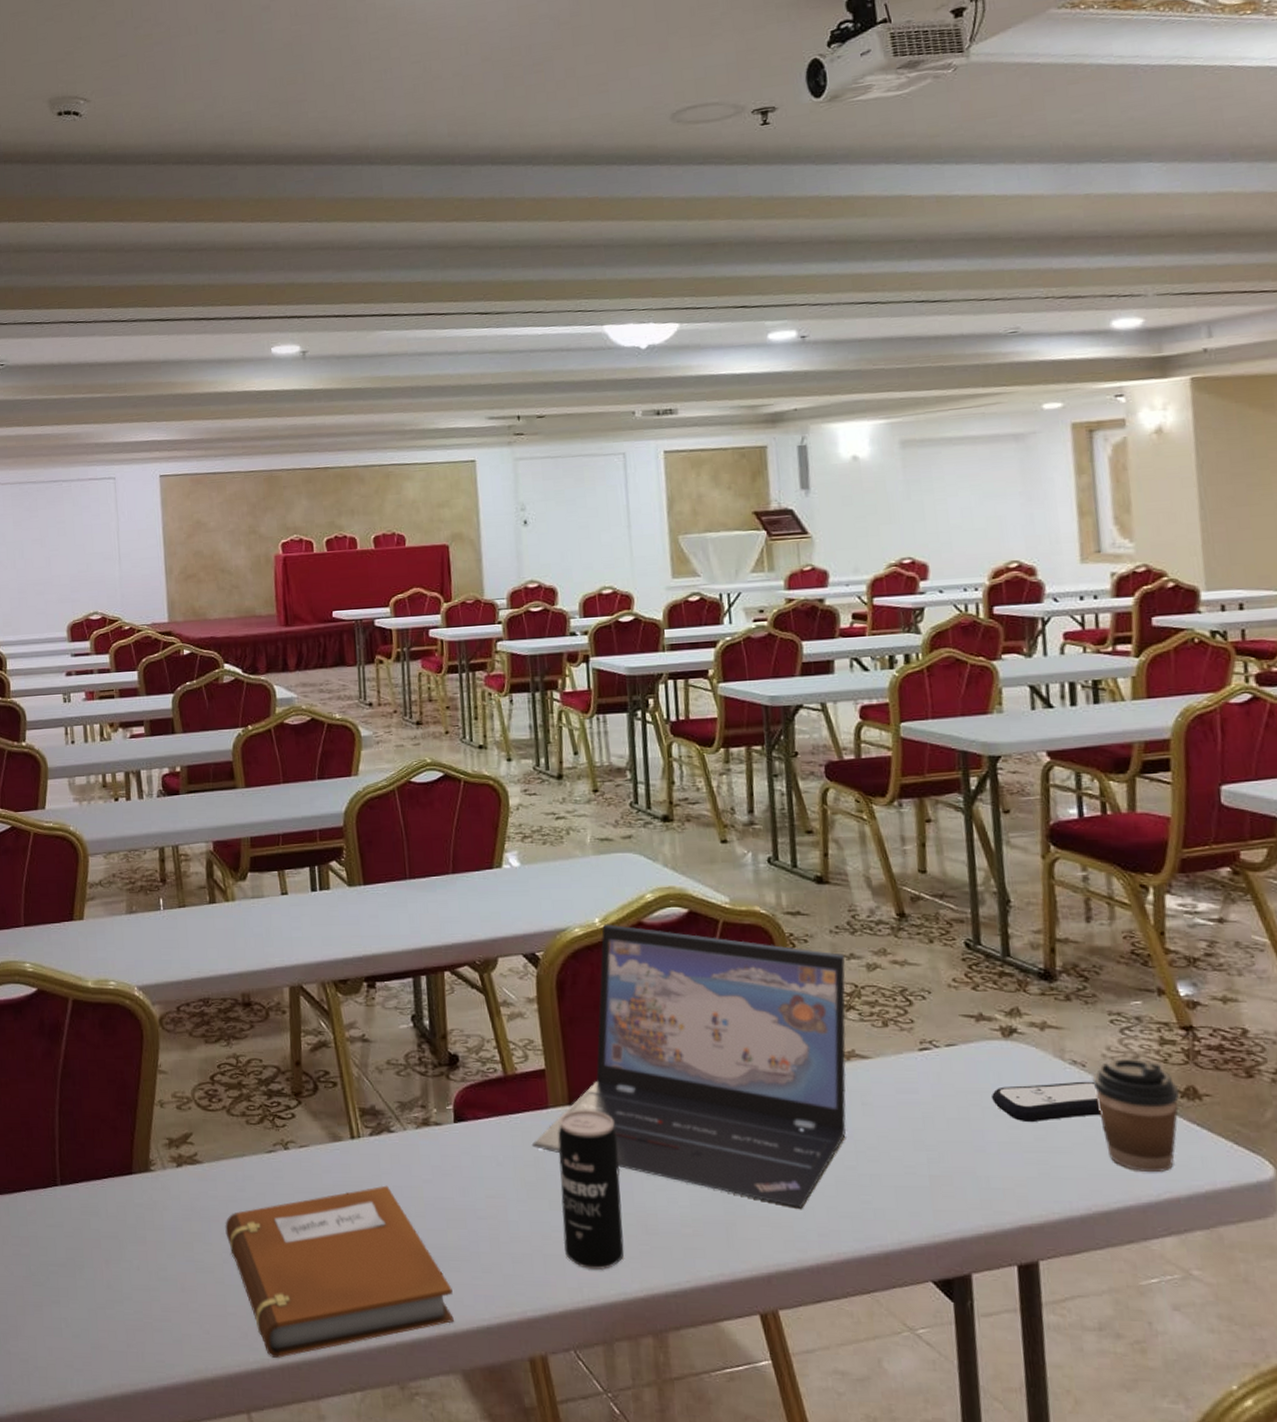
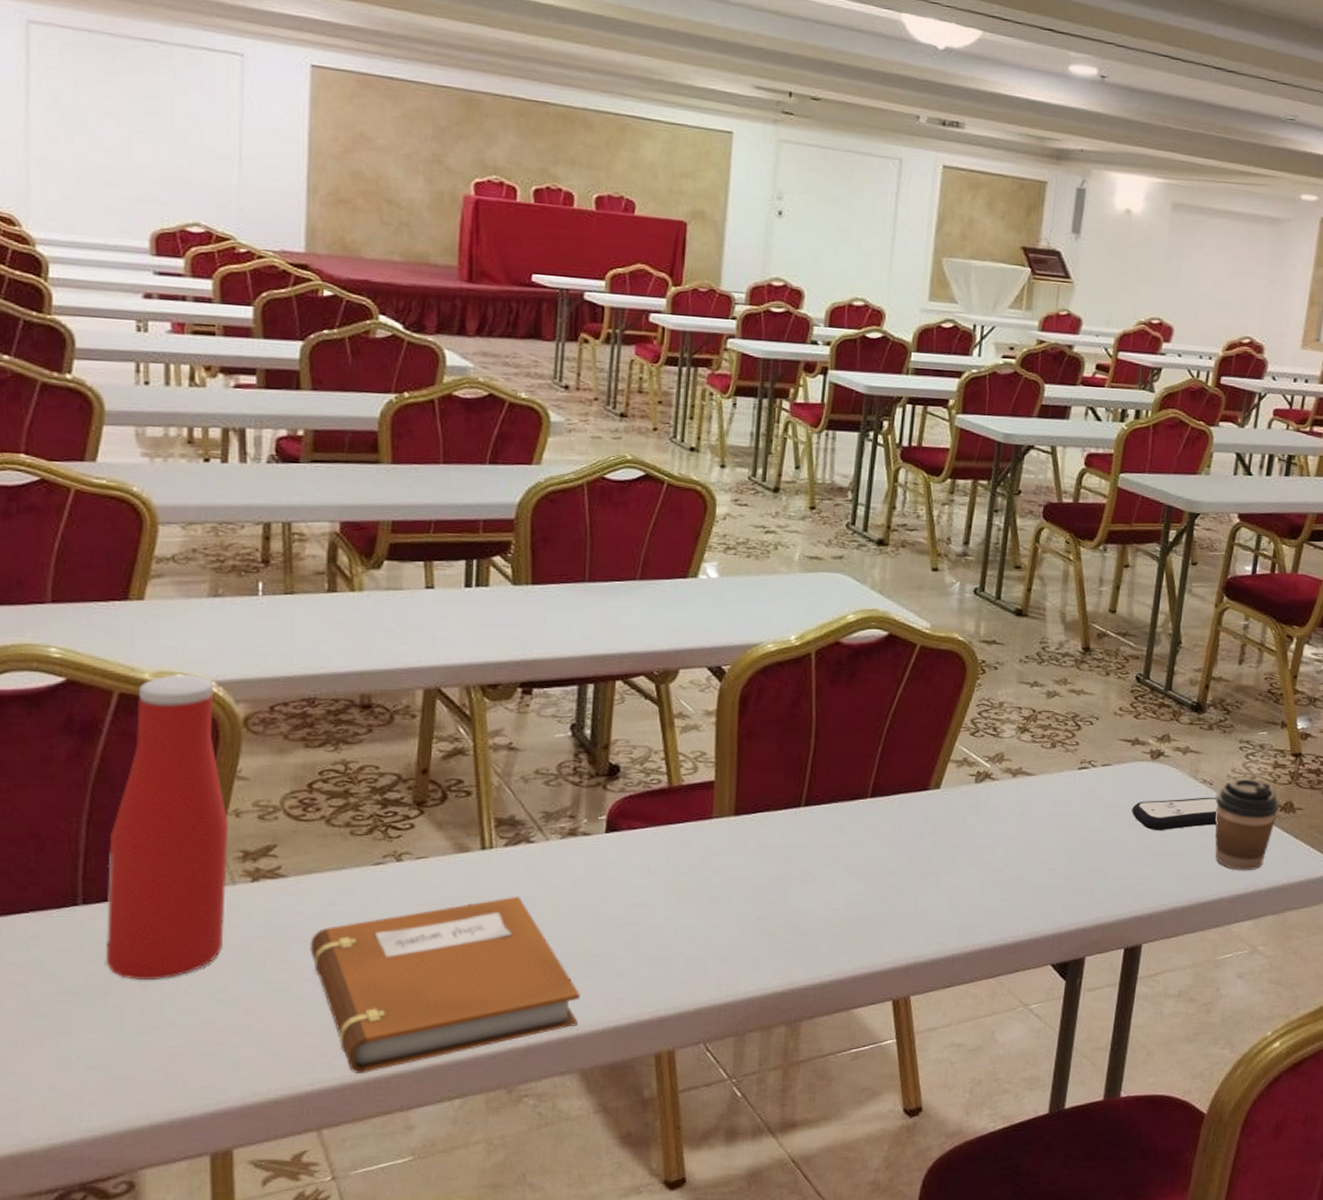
bottle: none [74,981,162,1256] -> present [105,674,229,980]
laptop: present [531,924,847,1209] -> none [688,641,1030,907]
beverage can: present [558,1110,625,1270] -> none [708,820,780,968]

